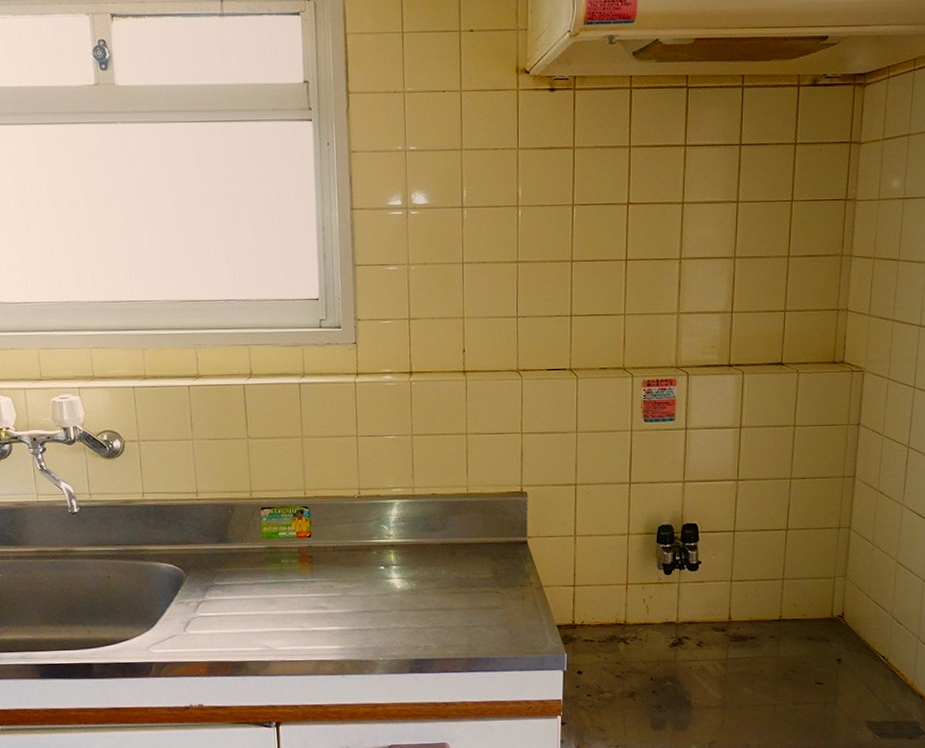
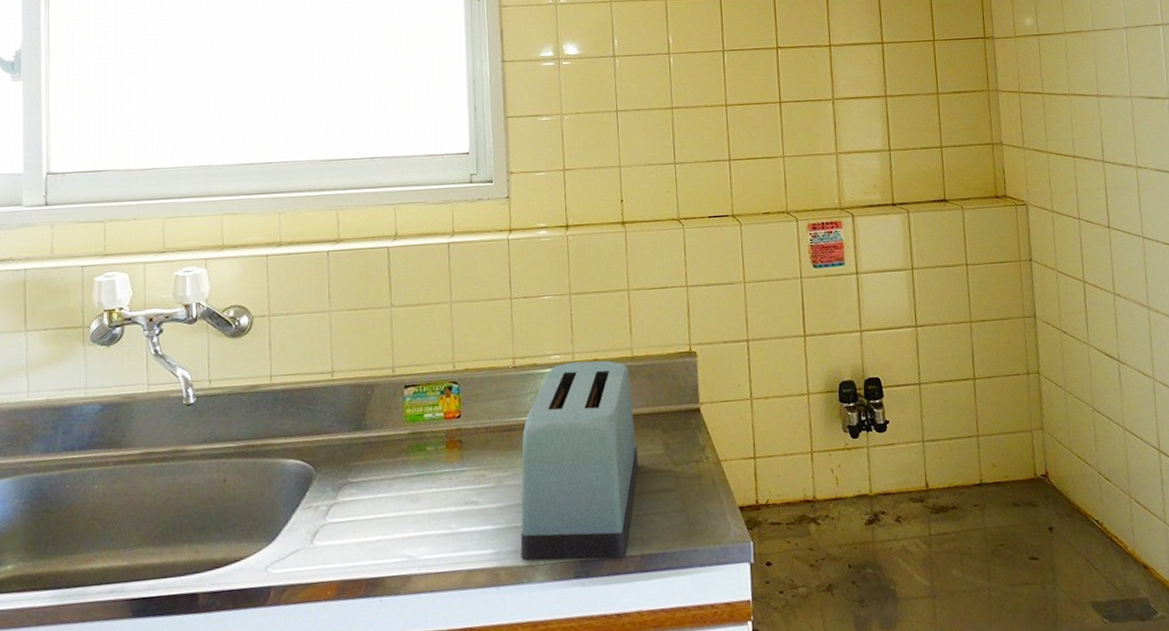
toaster: none [363,495,468,660] -> present [520,361,638,562]

